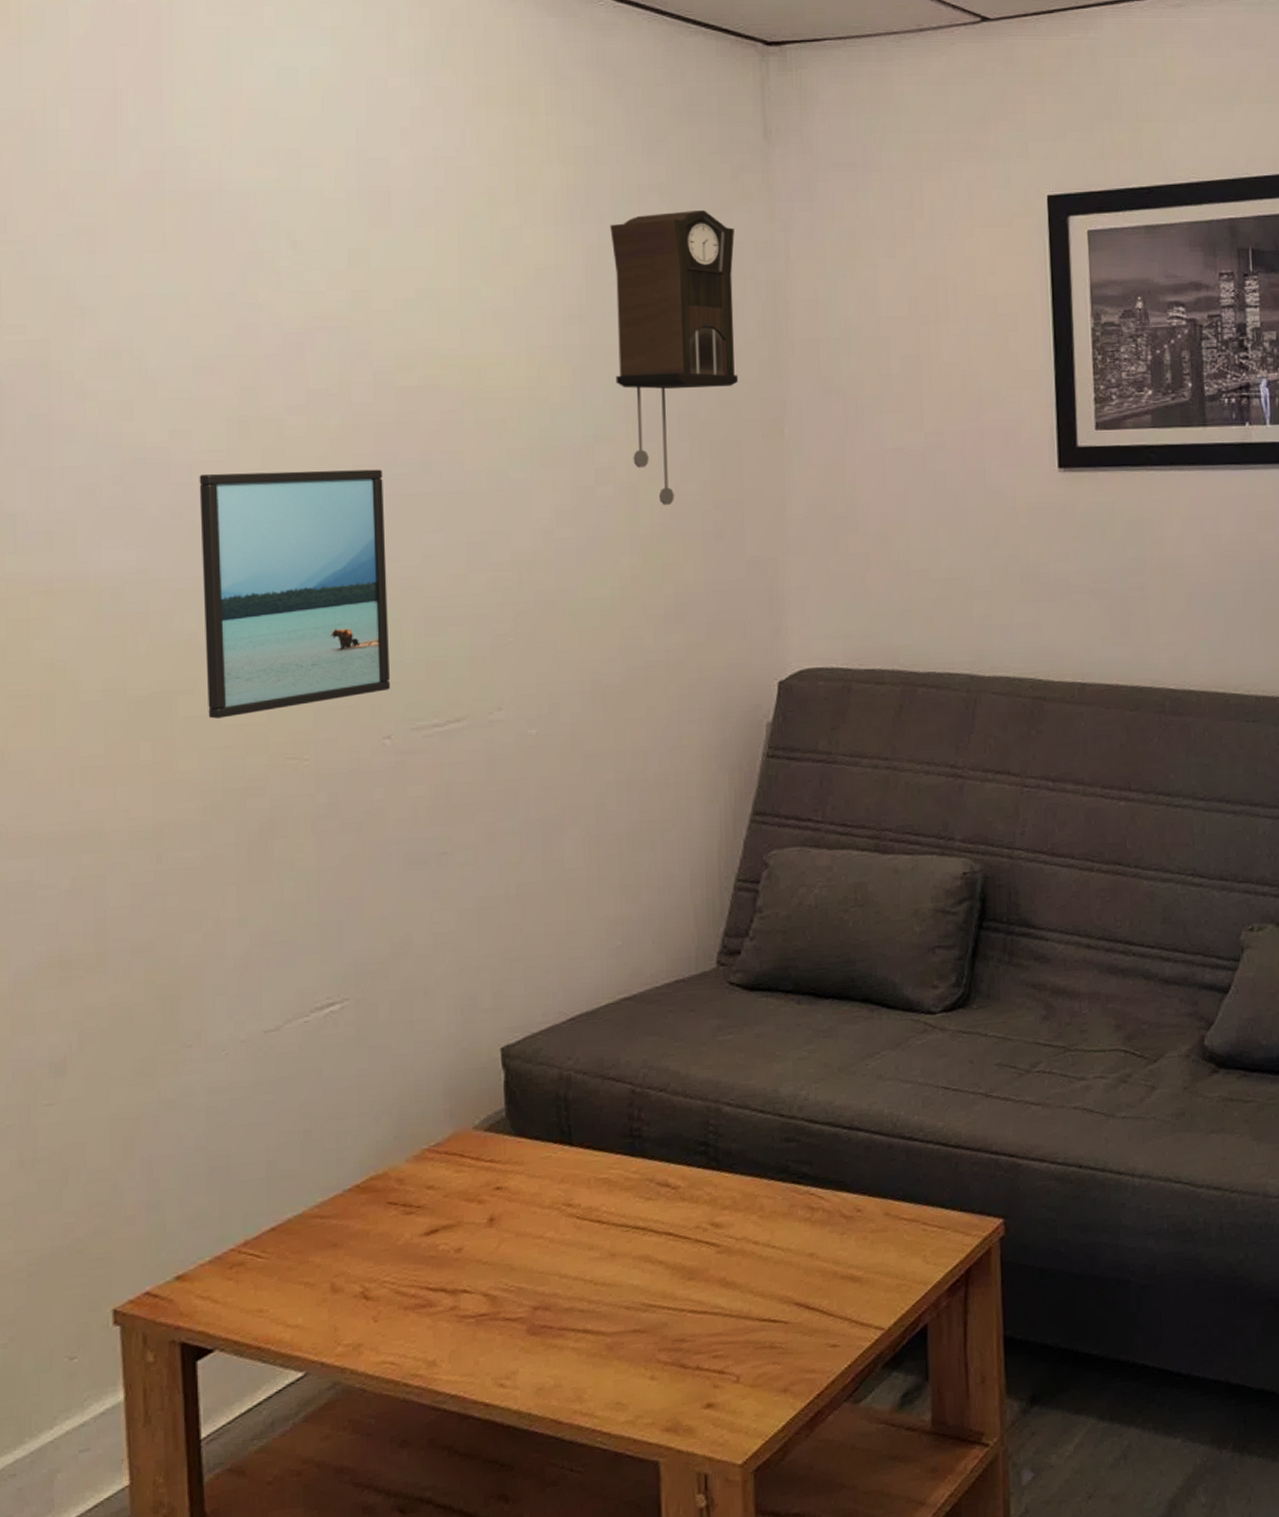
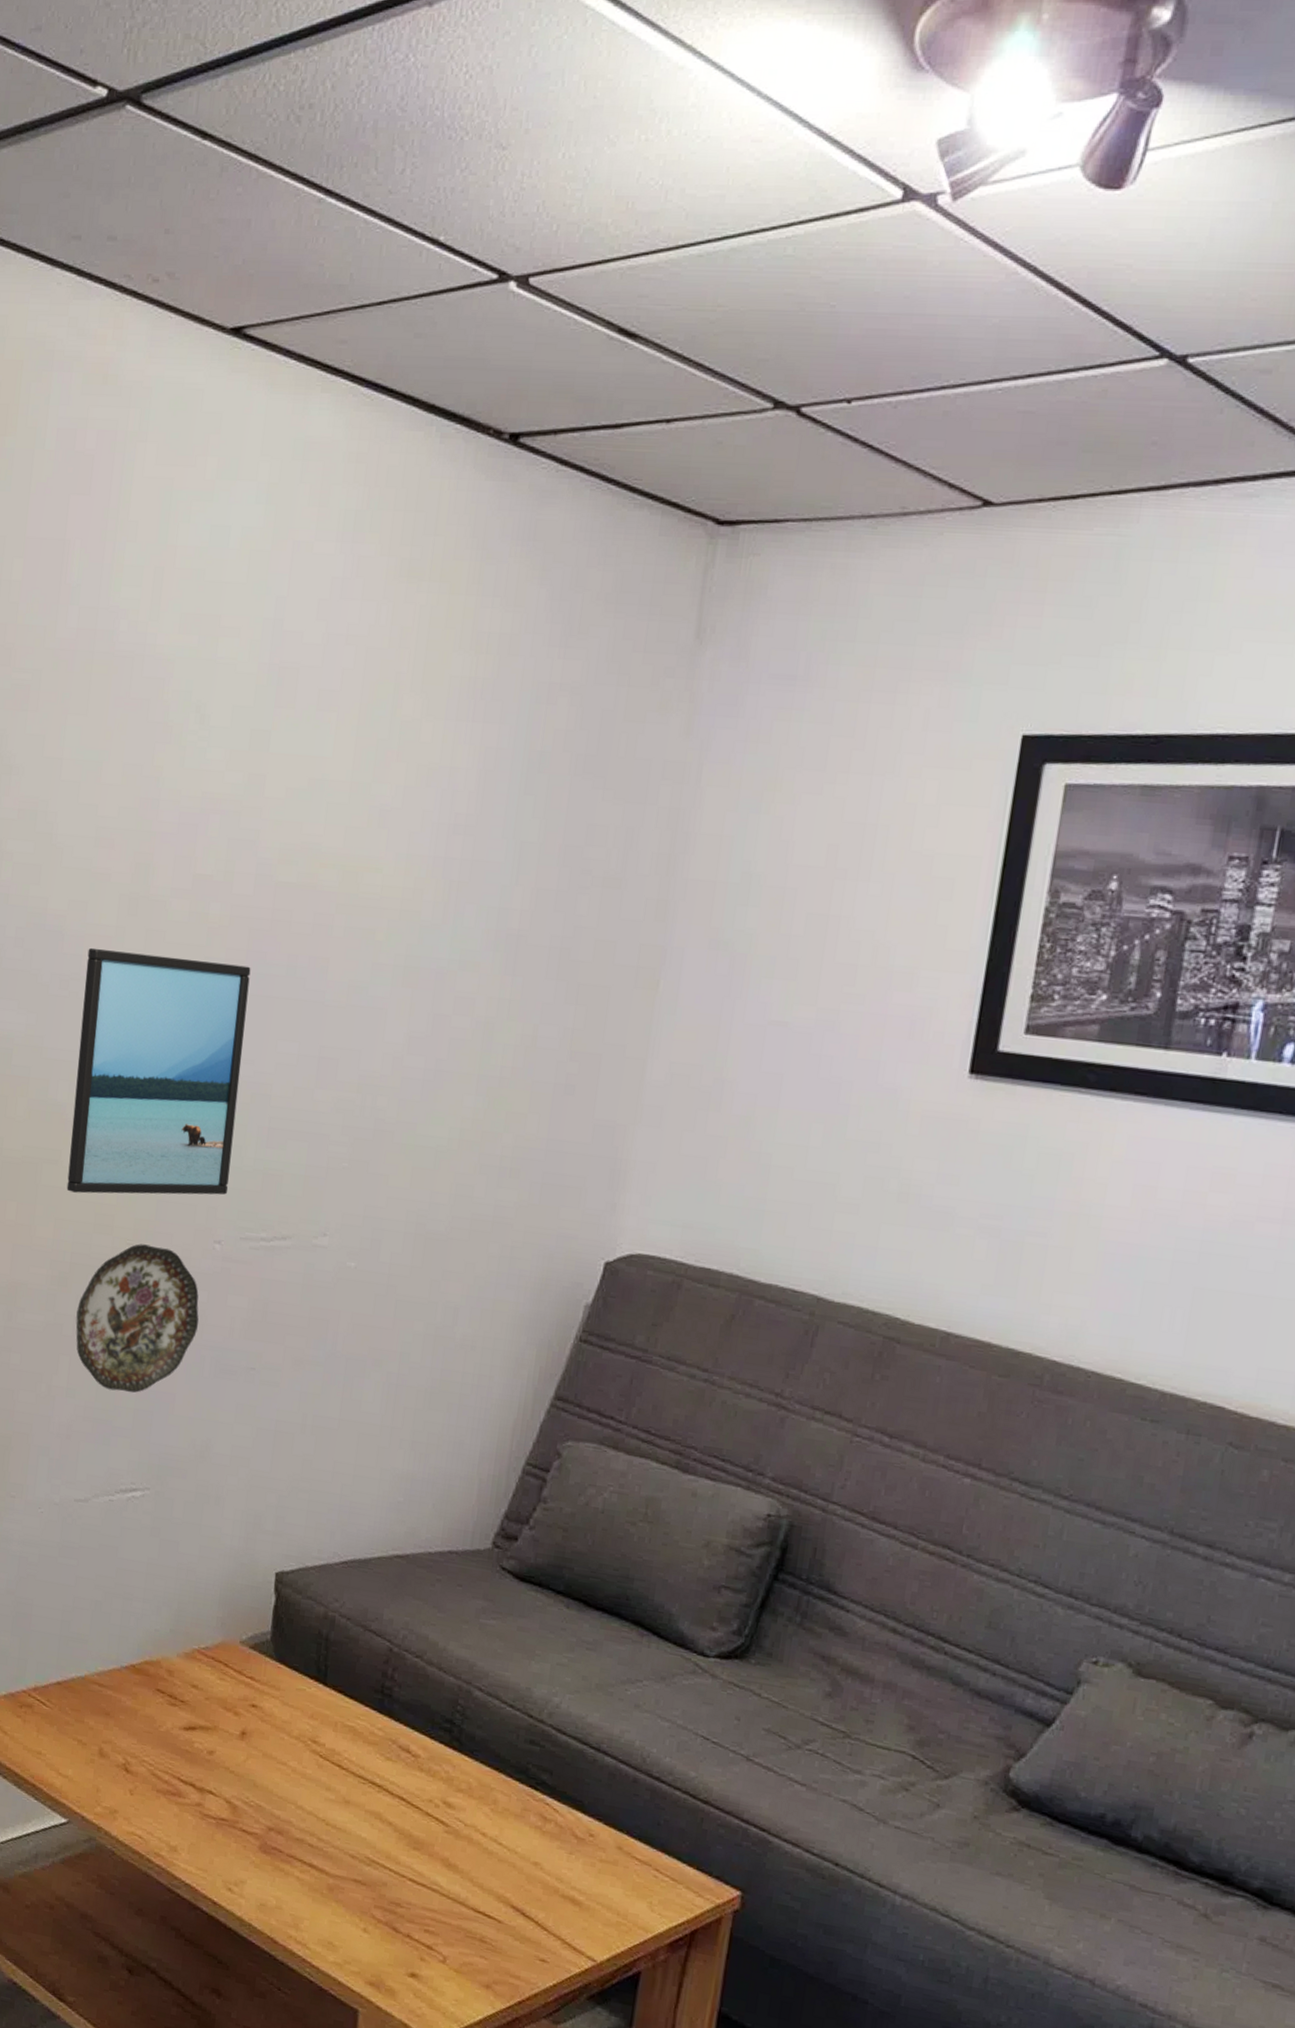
decorative plate: none [238,754,379,910] -> present [76,1243,199,1393]
pendulum clock: present [610,209,739,505] -> none [490,717,644,1048]

